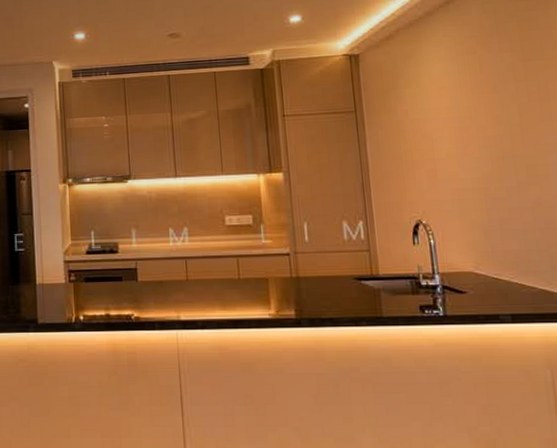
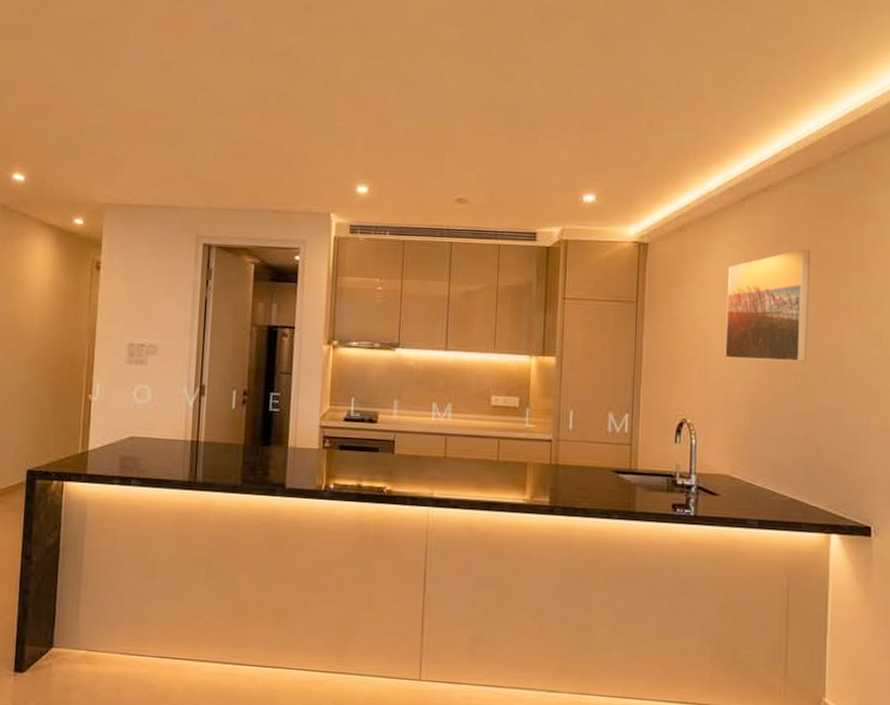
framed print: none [442,42,535,156] -> present [725,249,811,362]

